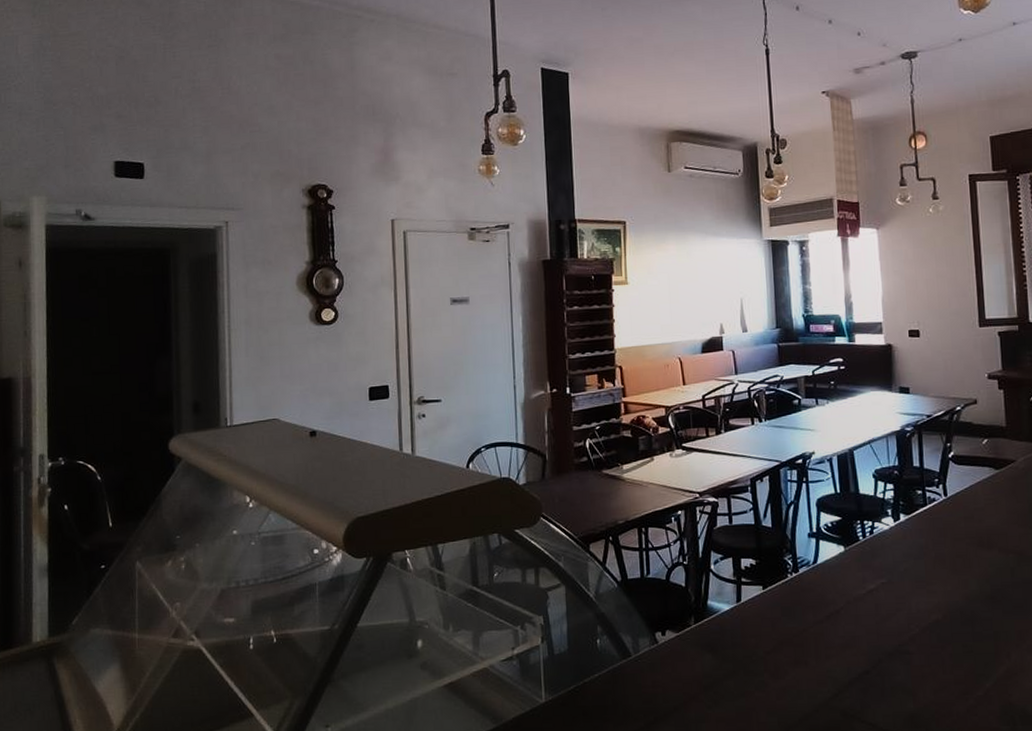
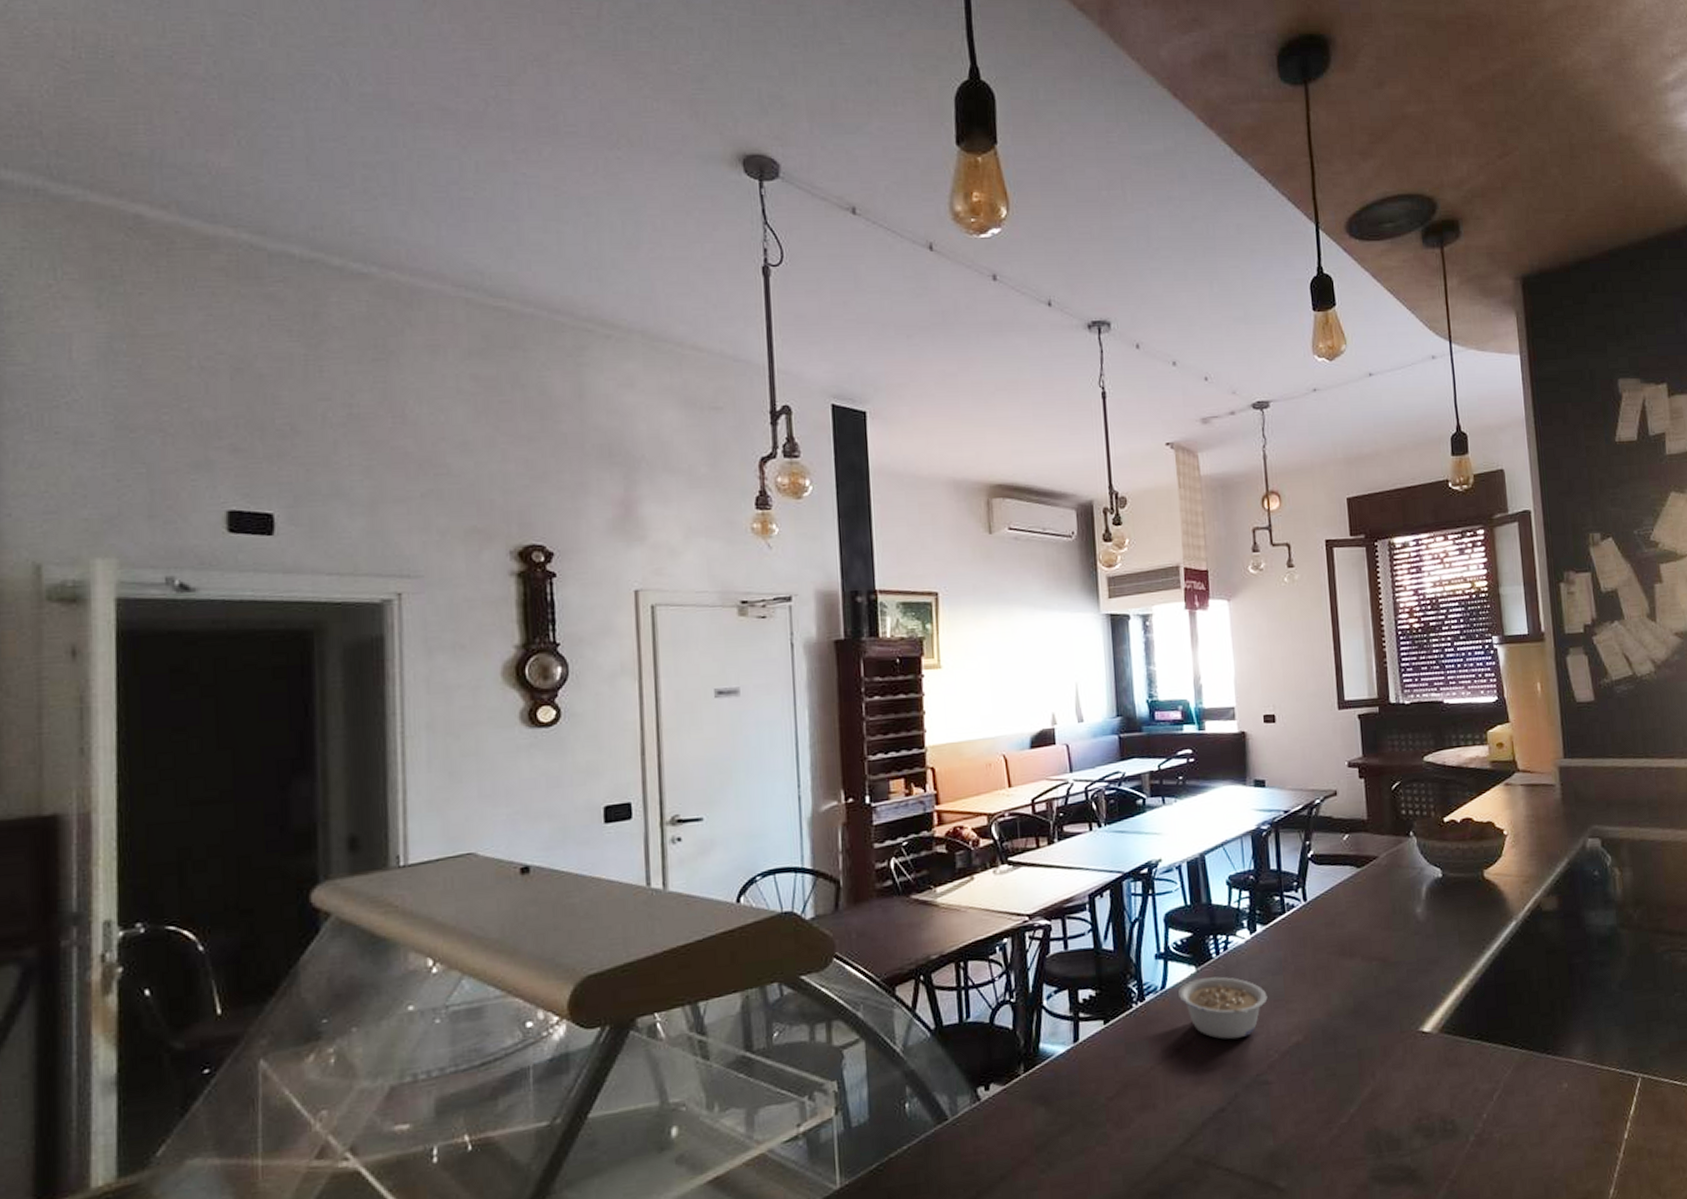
legume: none [829,557,910,612] -> present [1178,976,1268,1040]

